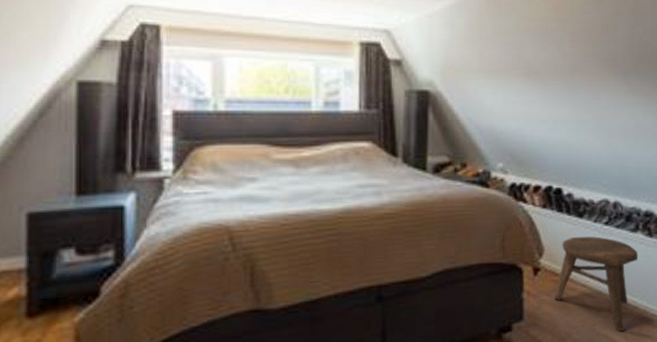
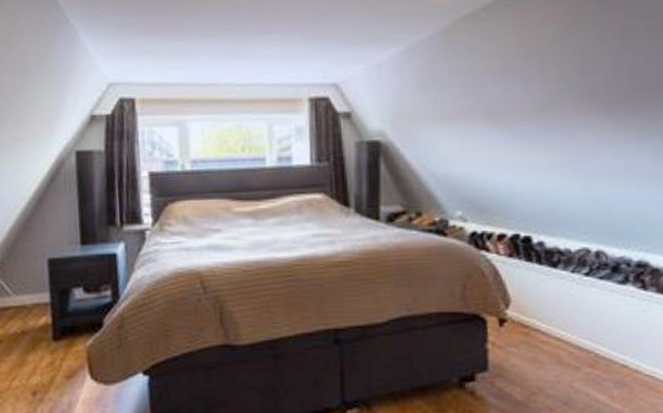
stool: present [554,236,639,331] -> none [524,287,629,390]

